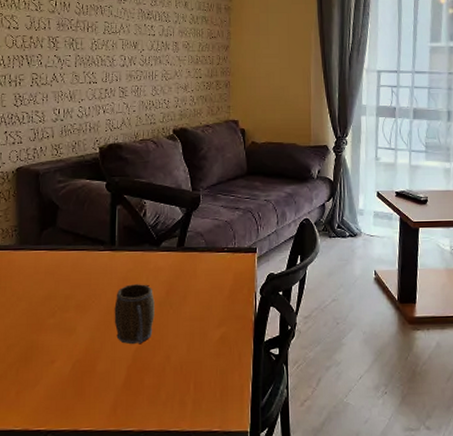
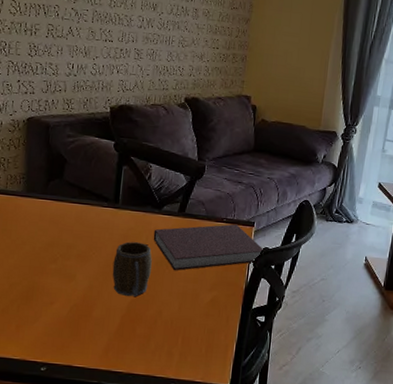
notebook: none [154,252,268,310] -> present [153,224,263,271]

